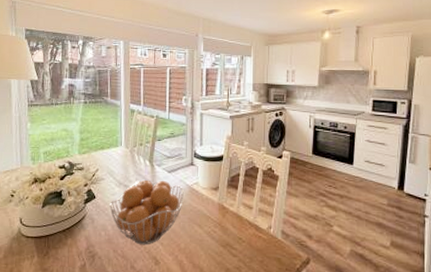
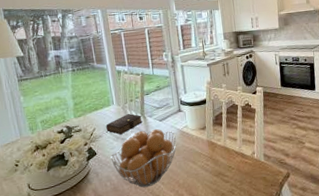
book: none [104,158,150,181] -> present [101,113,143,135]

